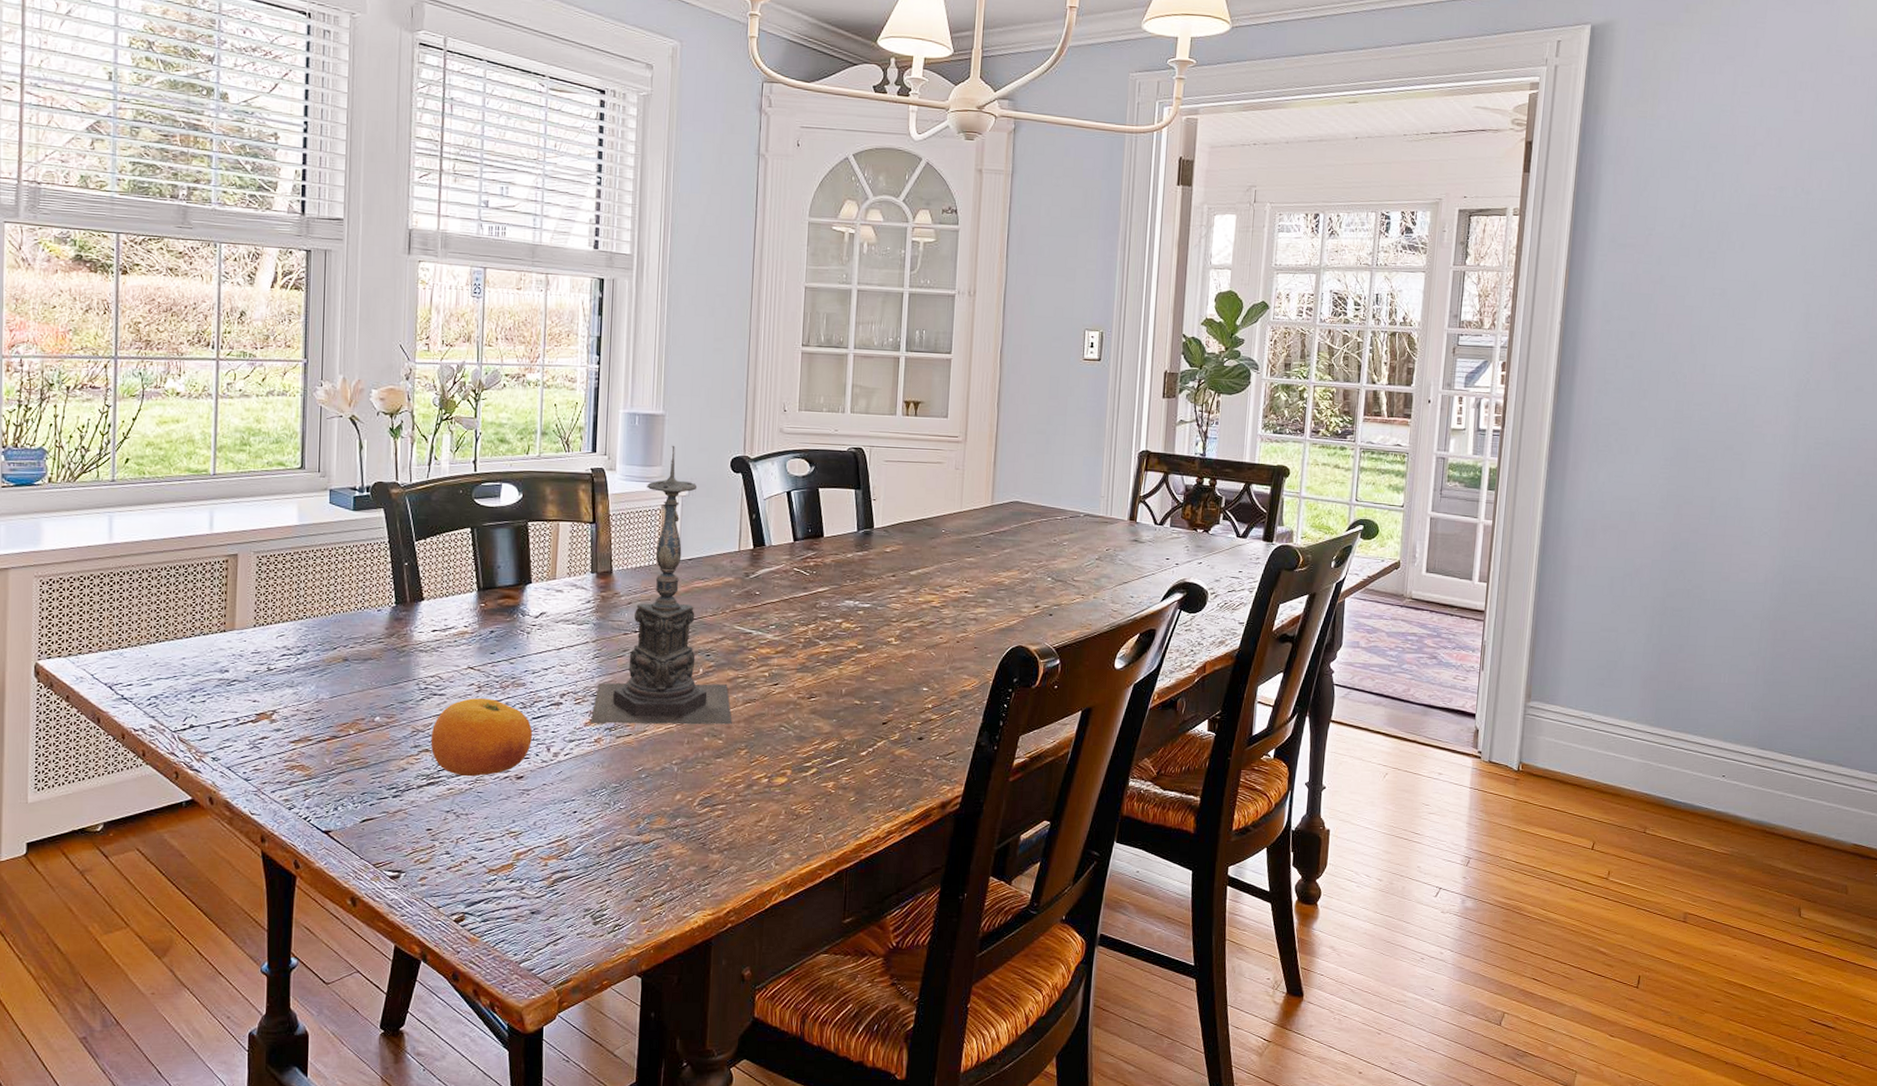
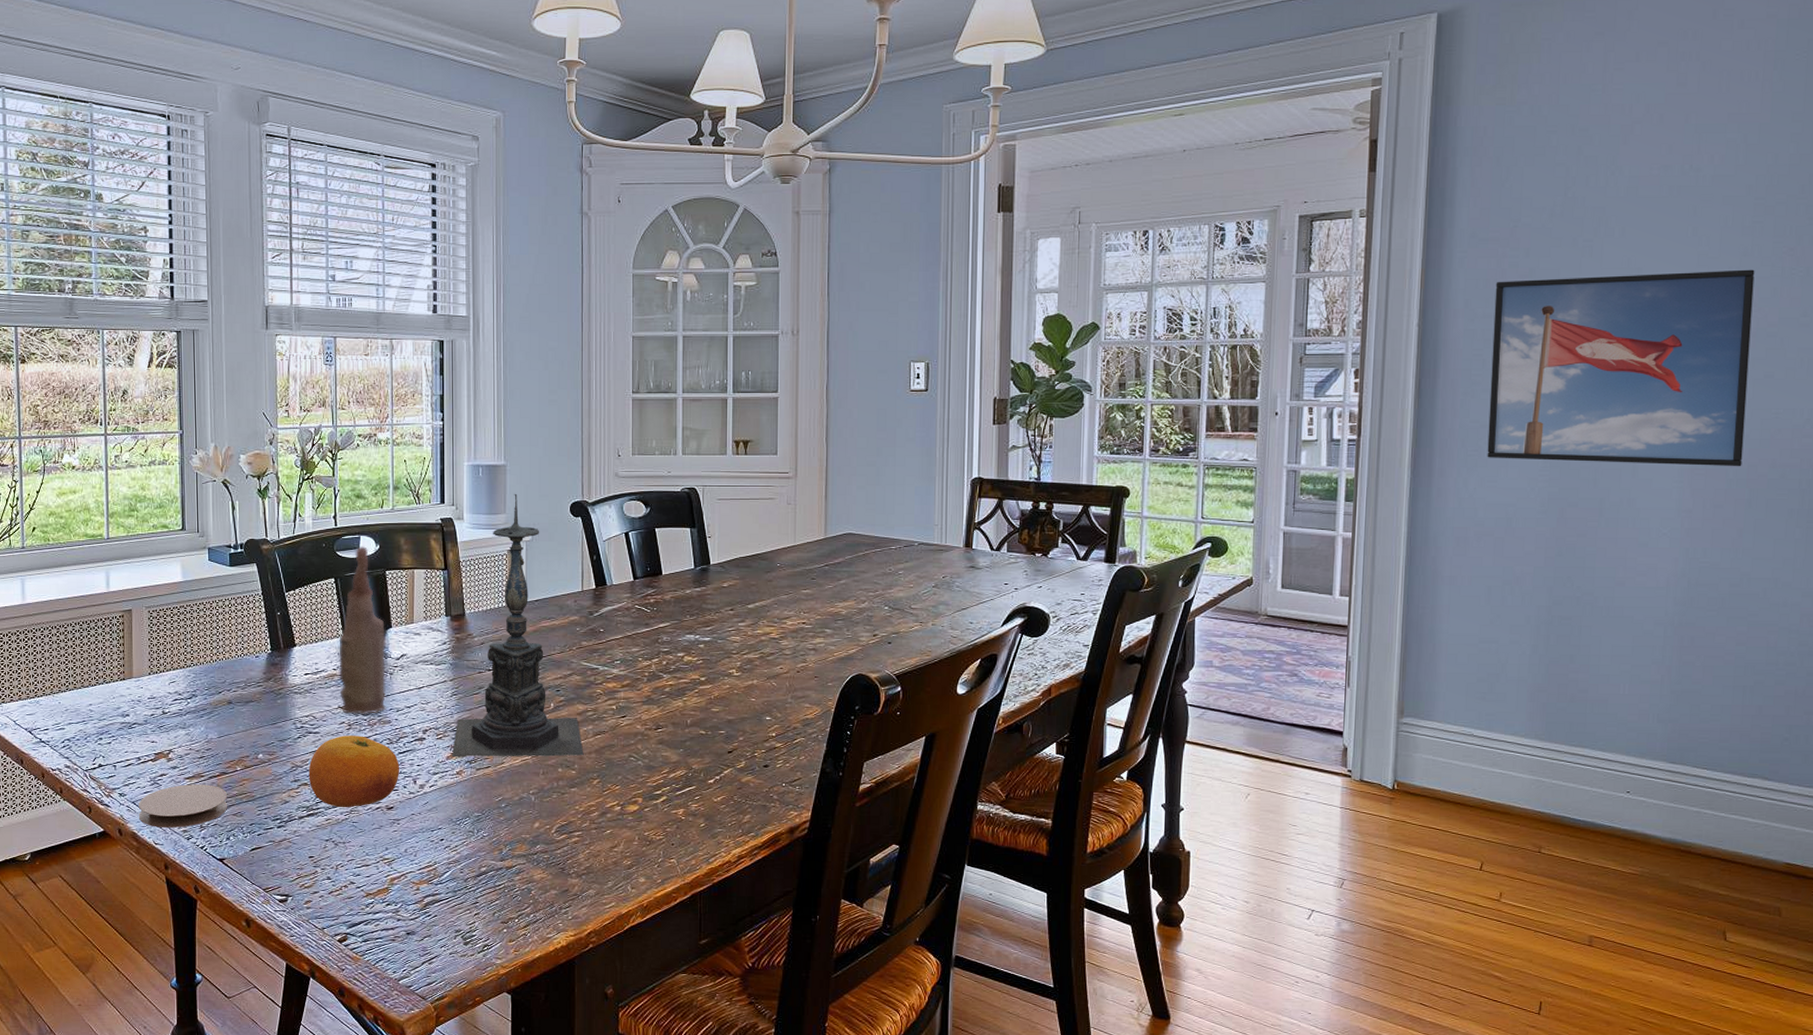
coaster: none [233,748,338,797] -> present [138,784,228,828]
bottle: none [471,493,524,676] -> present [339,545,387,714]
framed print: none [1615,285,1852,473] -> present [1487,269,1755,467]

